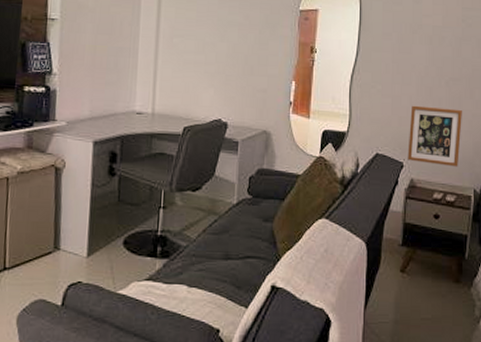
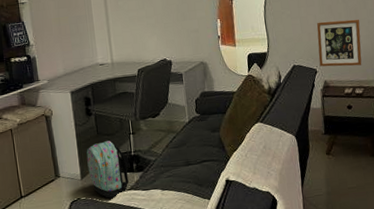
backpack: none [98,212,150,287] -> present [86,140,129,198]

